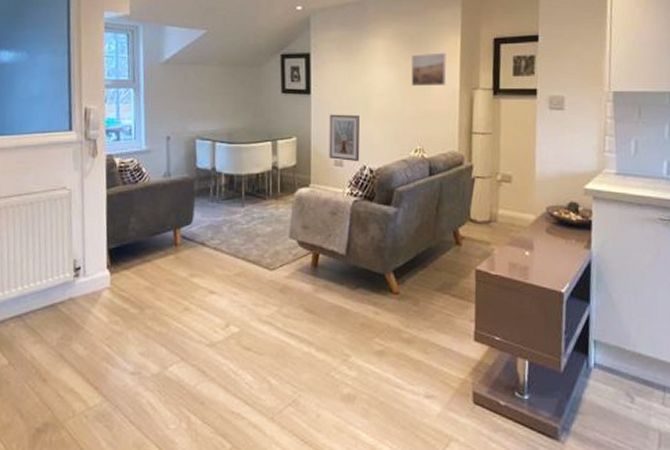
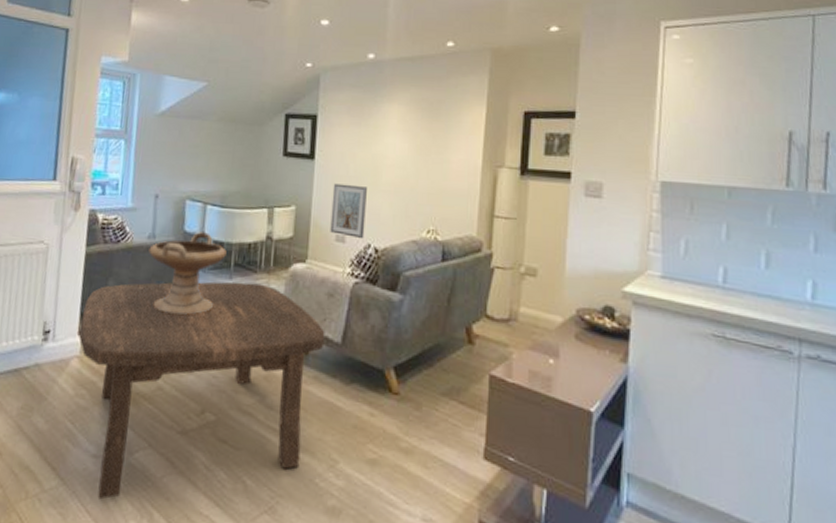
coffee table: none [108,209,331,410] -> present [79,281,325,500]
decorative bowl: none [165,167,237,242] -> present [149,232,227,315]
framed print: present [411,52,447,87] -> none [427,123,469,160]

